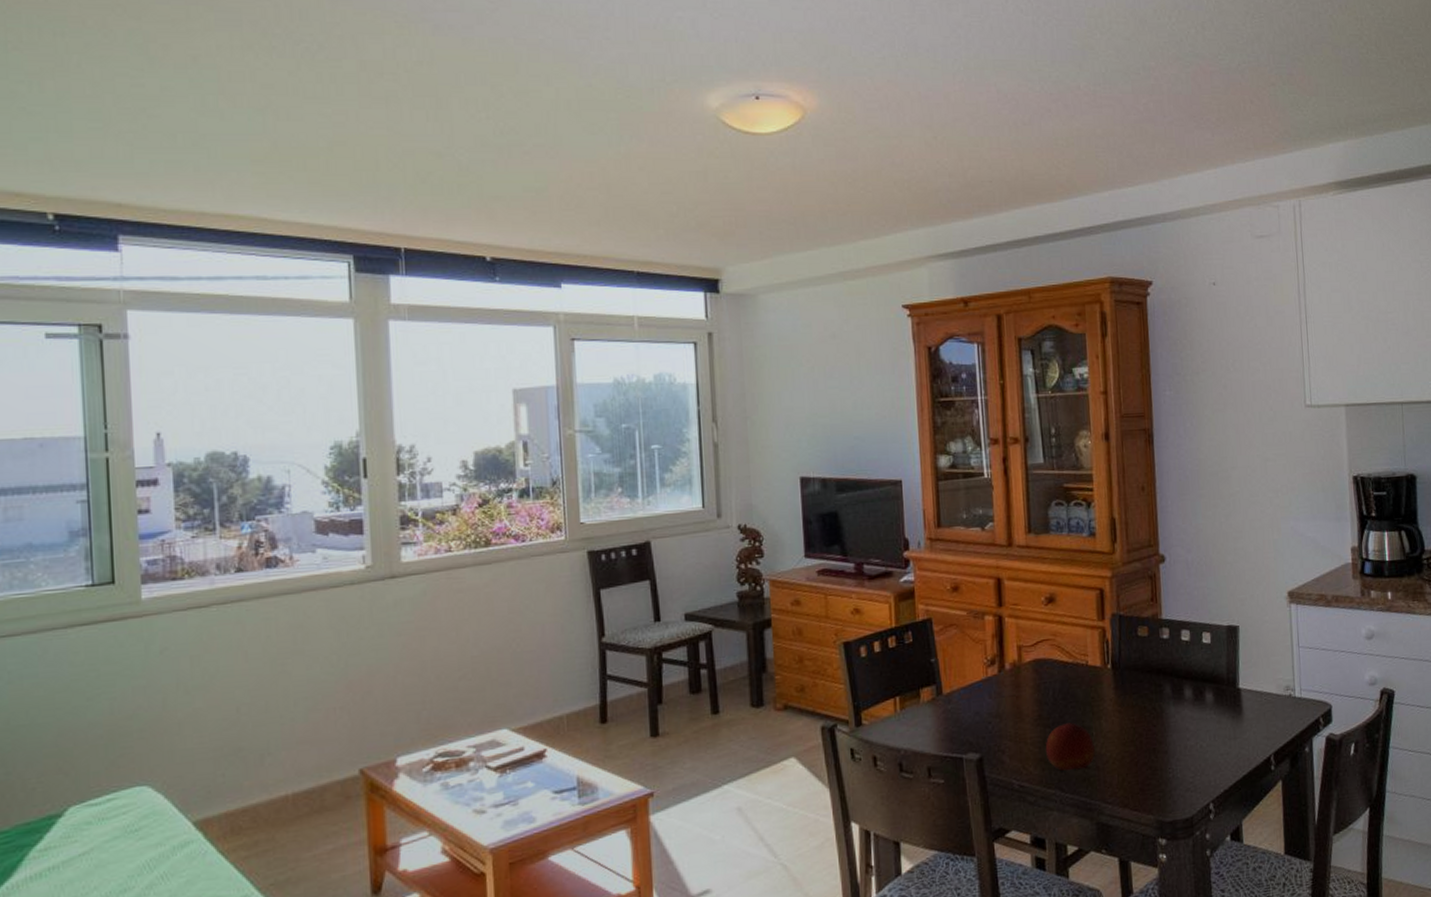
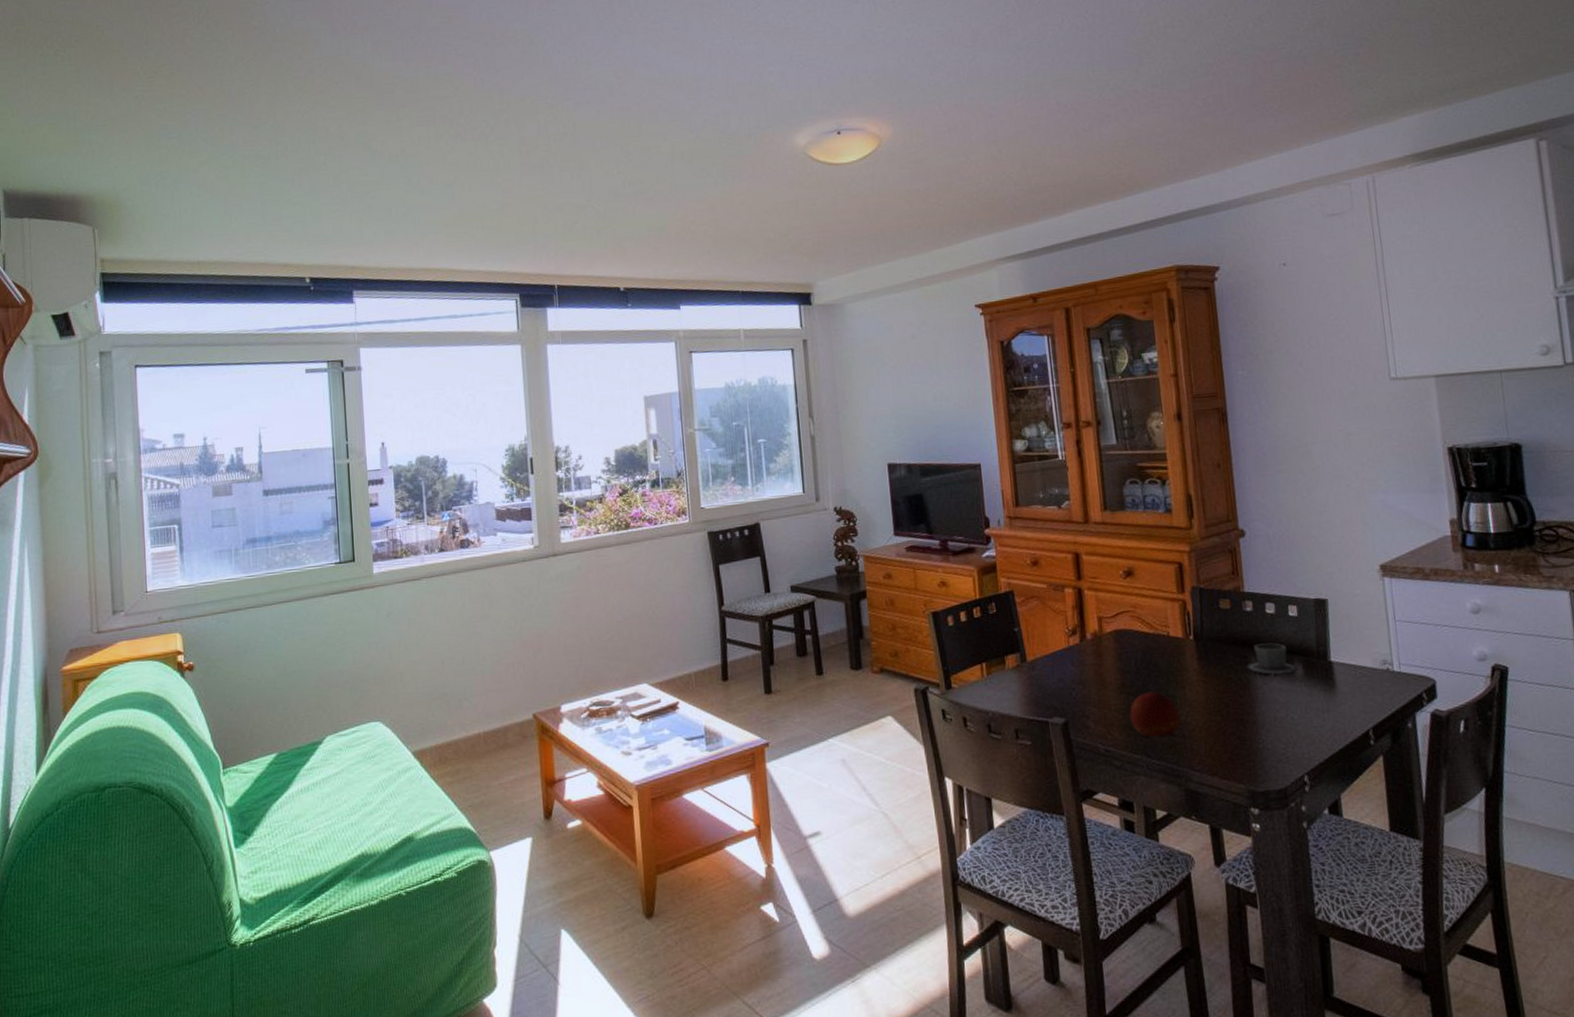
cup: none [1160,670,1209,703] -> present [1245,643,1299,675]

